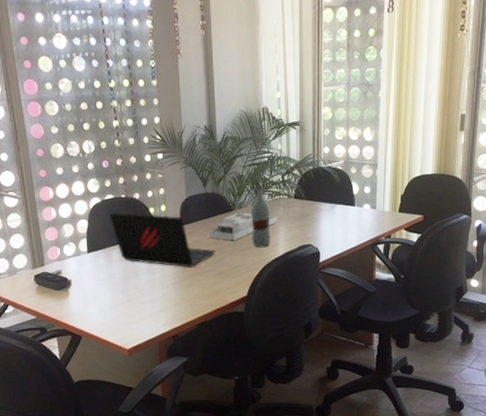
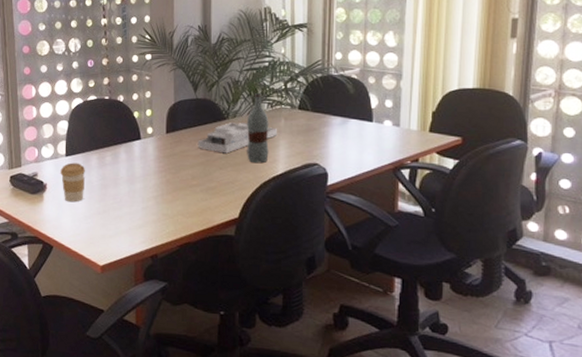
coffee cup: none [83,258,108,295] -> present [60,162,86,203]
laptop: present [110,212,216,268] -> none [91,114,205,180]

